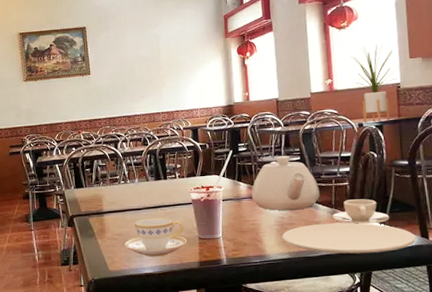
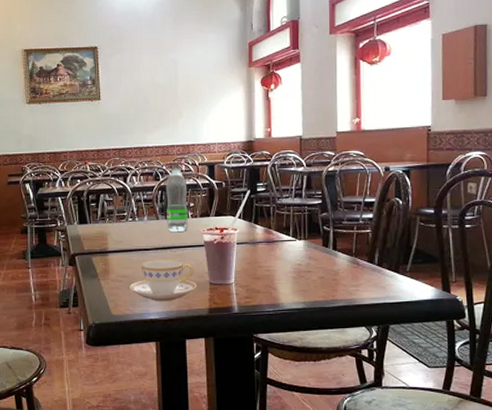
bottle: none [154,130,176,193] -> present [166,165,188,233]
teapot: present [251,156,321,211] -> none [268,198,341,258]
paper plate: present [281,222,416,254] -> none [297,272,437,306]
teacup: present [333,199,390,224] -> none [352,248,412,274]
house plant: present [351,45,397,123] -> none [381,83,428,167]

